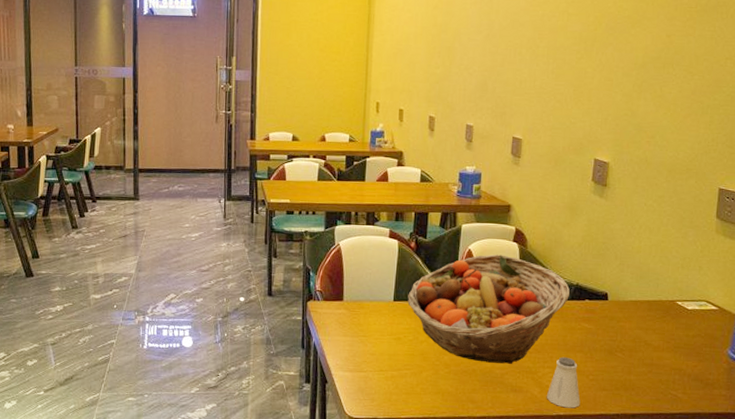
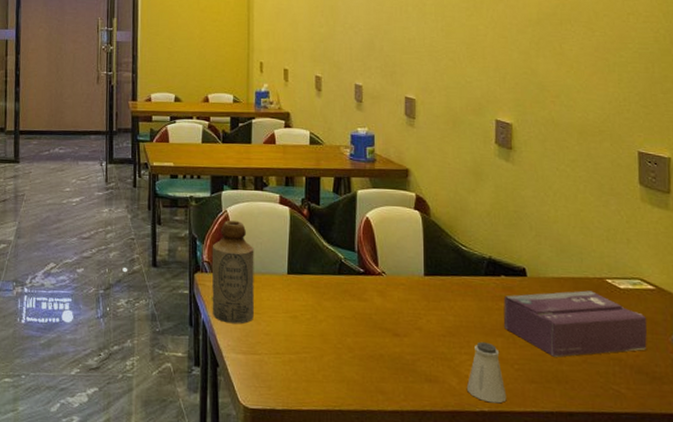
bottle: none [322,253,364,346] -> present [211,220,254,325]
fruit basket: present [407,254,570,364] -> none [303,223,482,349]
tissue box: none [584,311,708,369] -> present [503,290,647,357]

